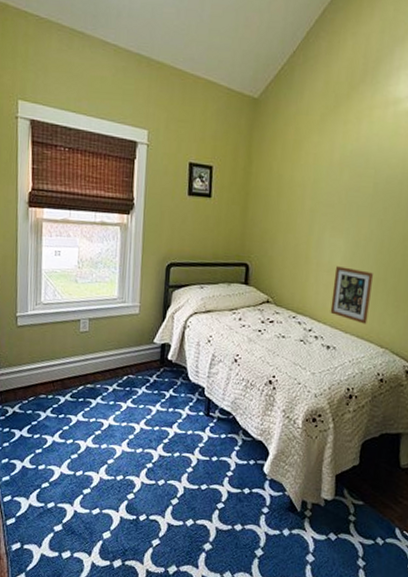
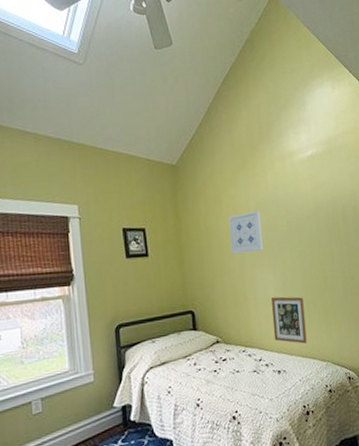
wall art: none [301,164,345,212] -> present [228,210,263,254]

